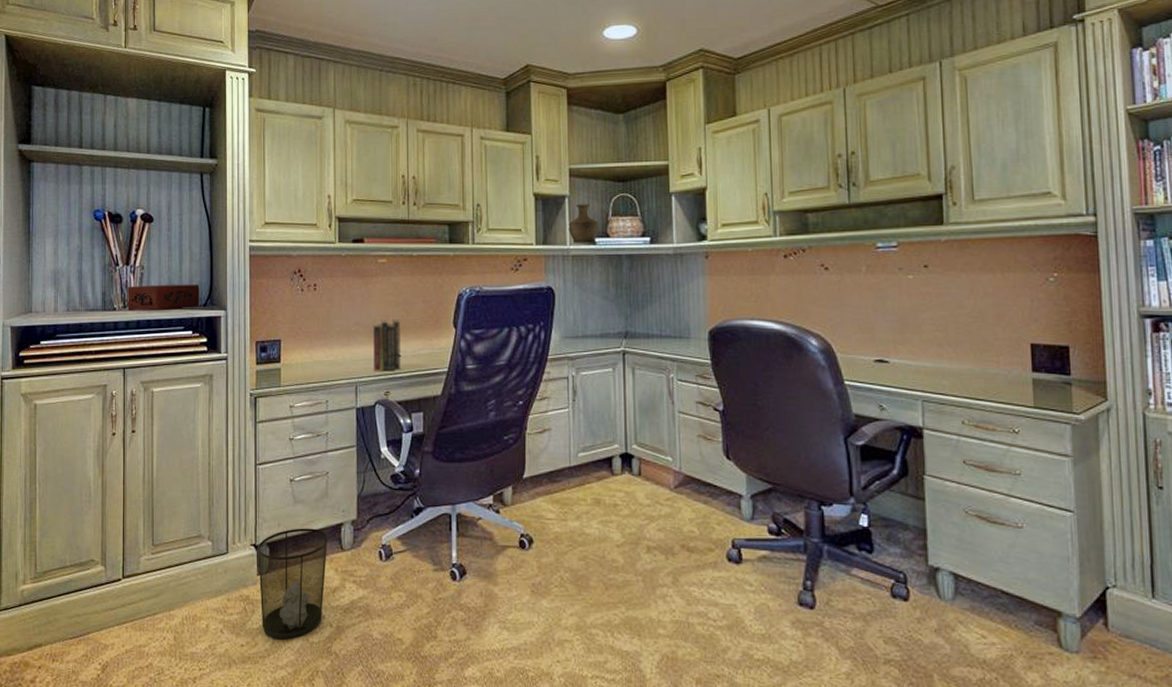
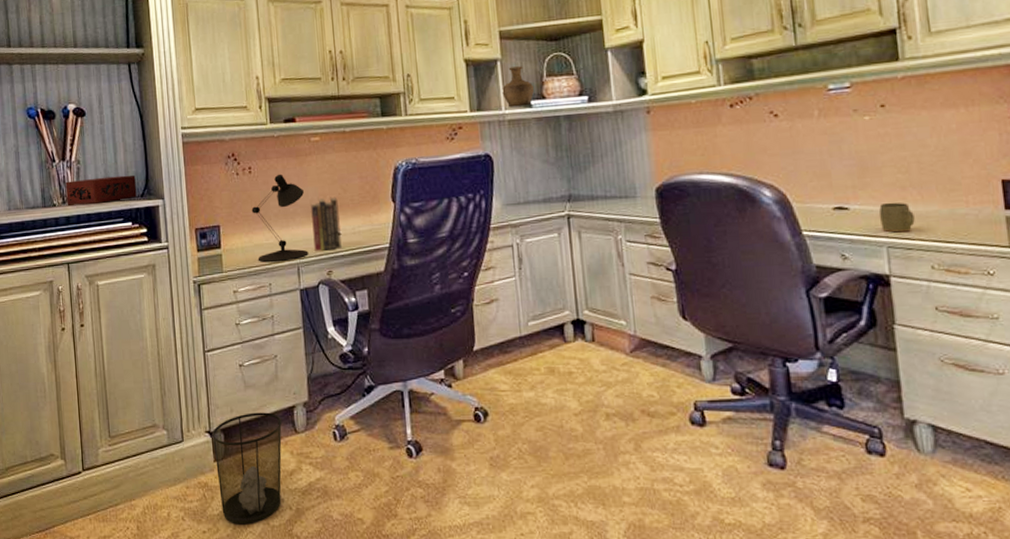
desk lamp: none [314,293,368,380] -> present [251,174,309,263]
mug: none [916,358,949,388] -> present [879,202,915,233]

